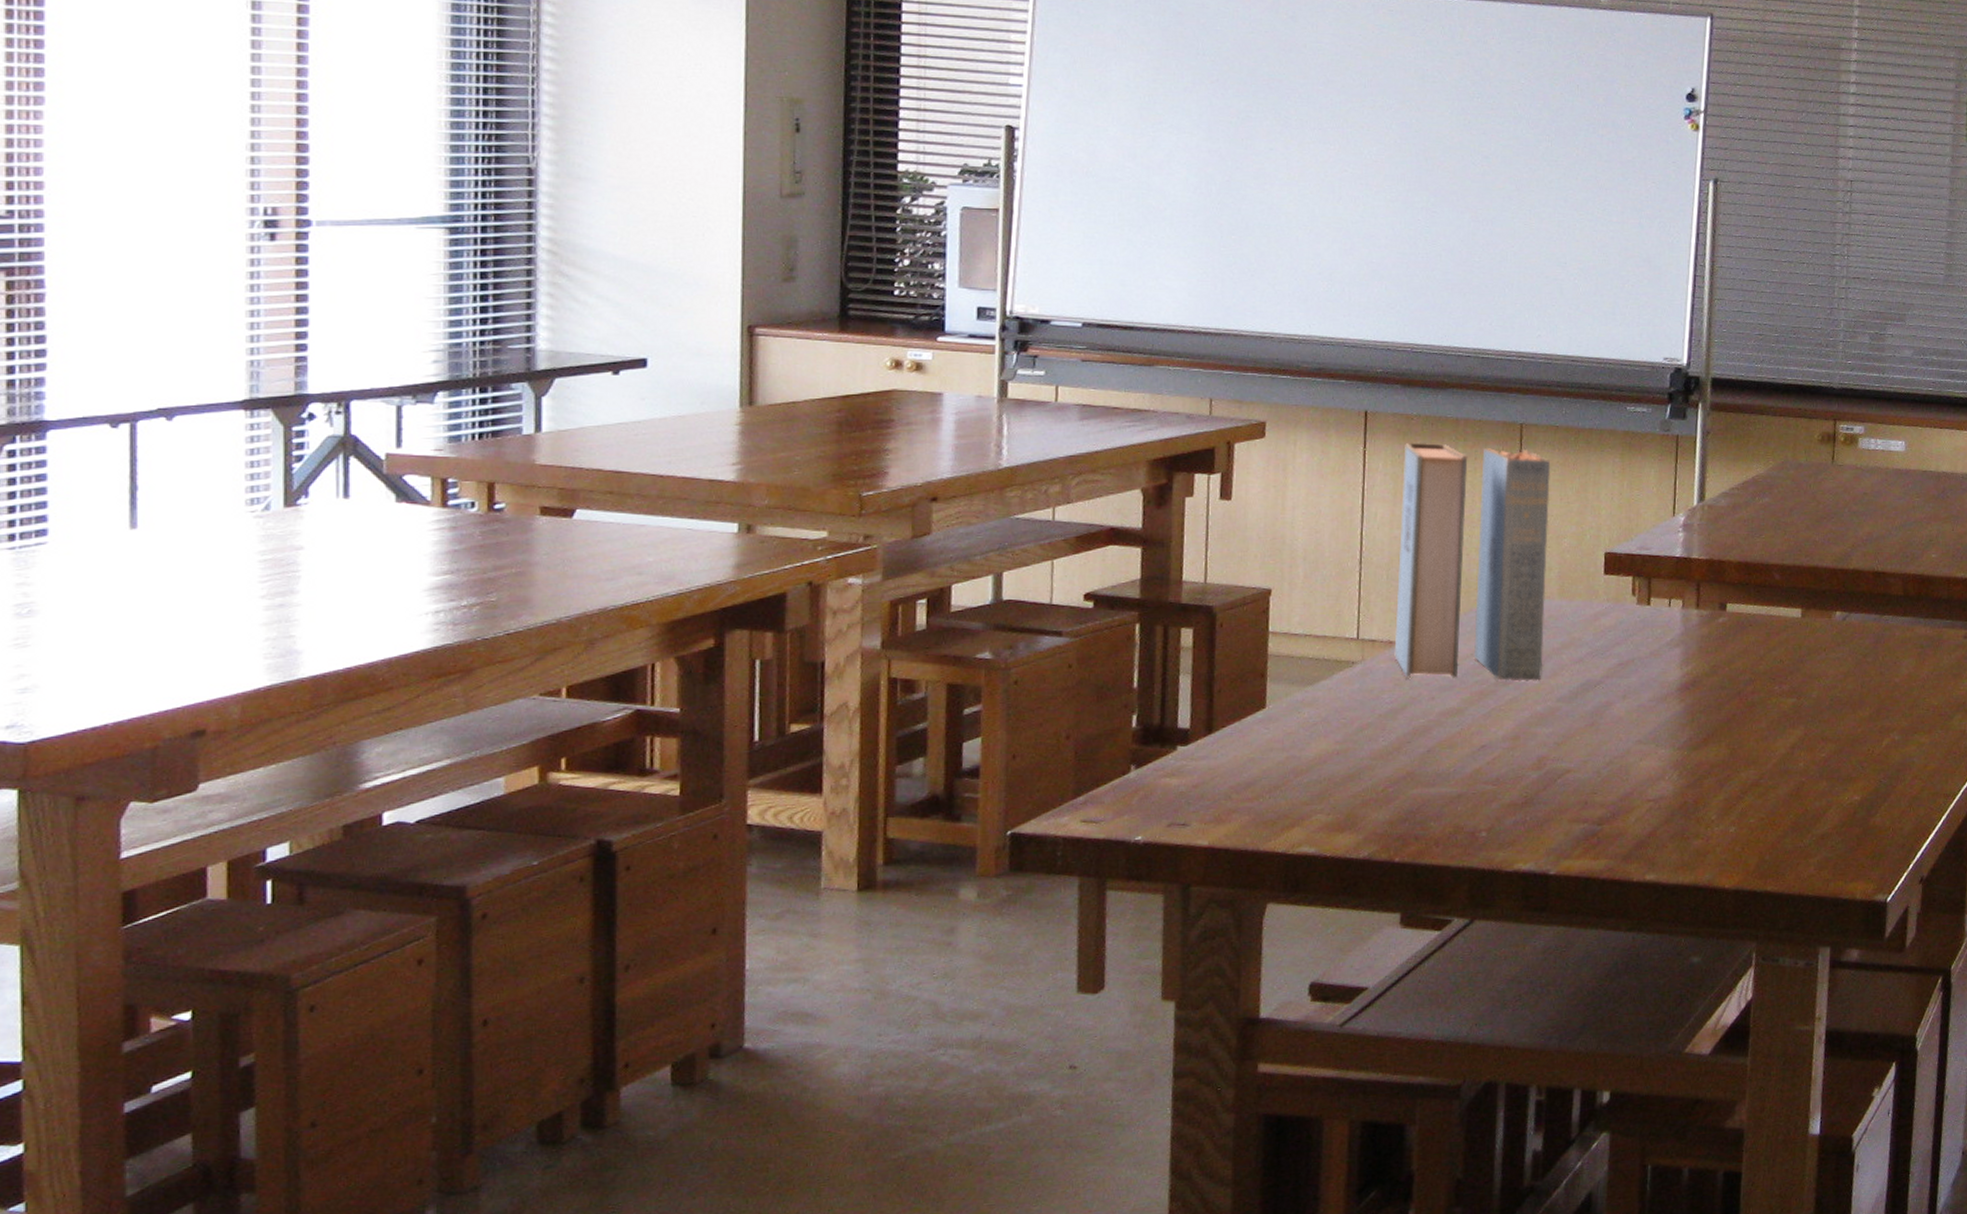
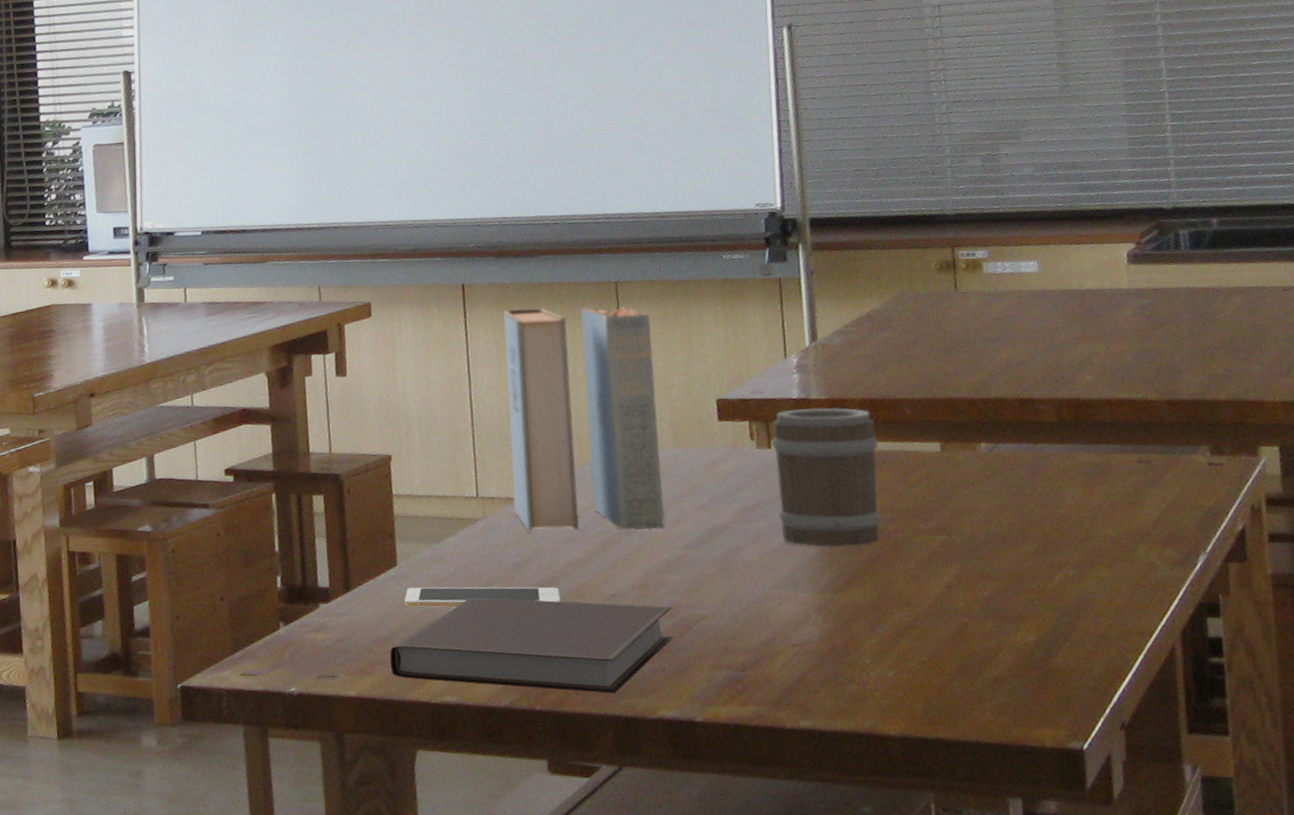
notebook: none [1248,744,1539,846] -> present [390,597,673,694]
cell phone: none [1270,731,1431,754] -> present [404,587,560,607]
barrel: none [1650,567,1748,706] -> present [770,407,881,548]

